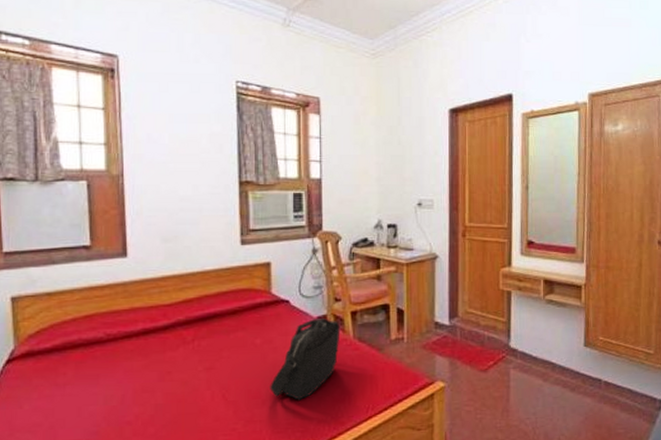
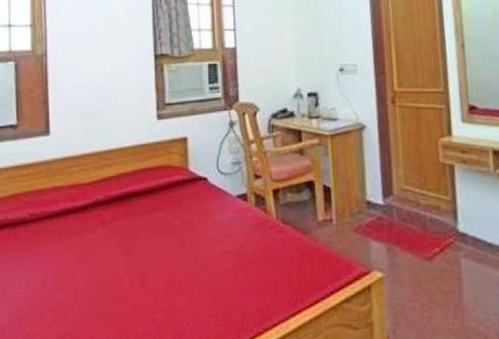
shoulder bag: present [270,318,340,400] -> none [189,197,262,289]

